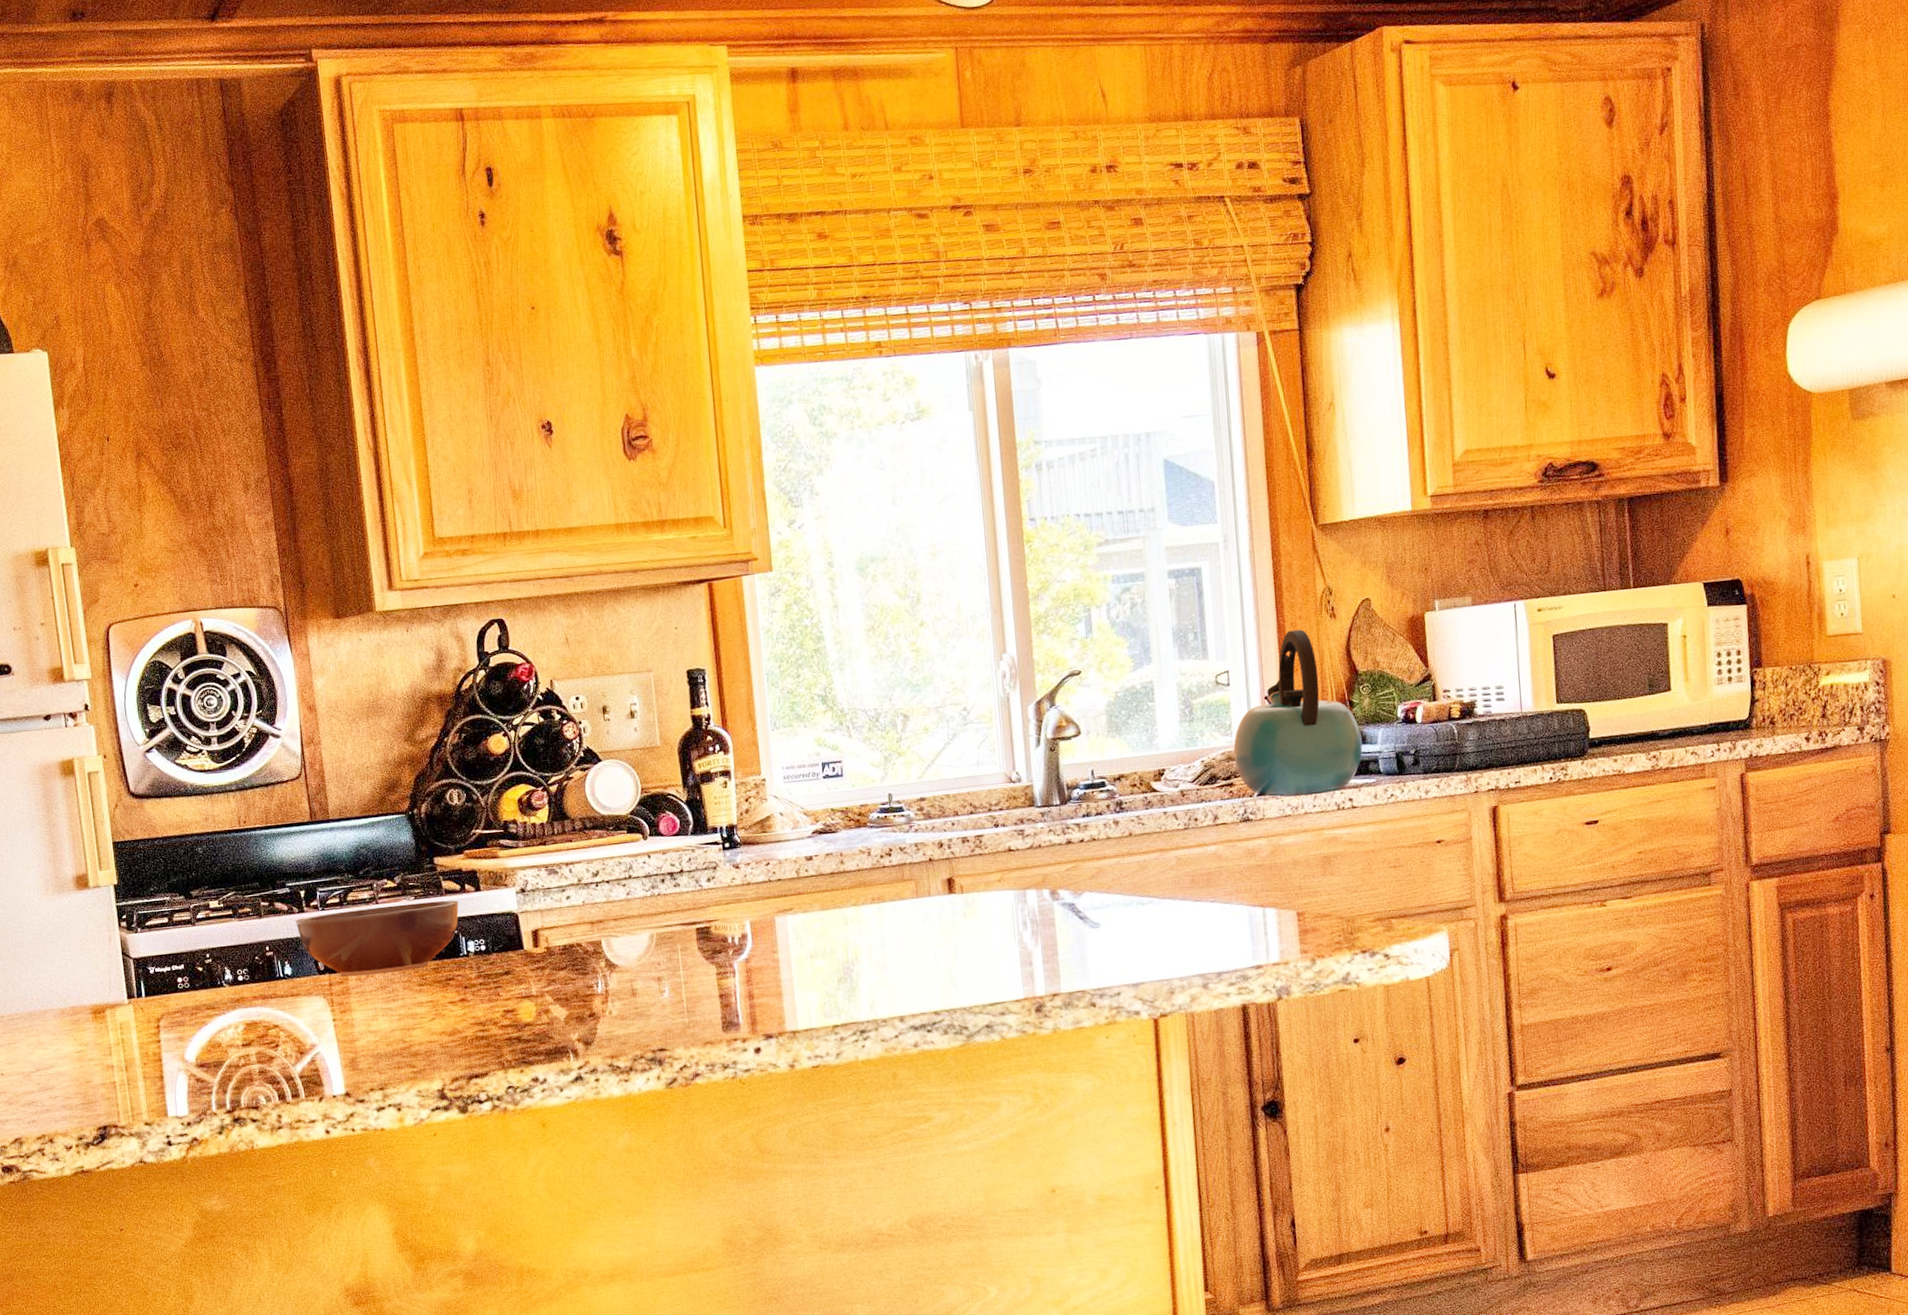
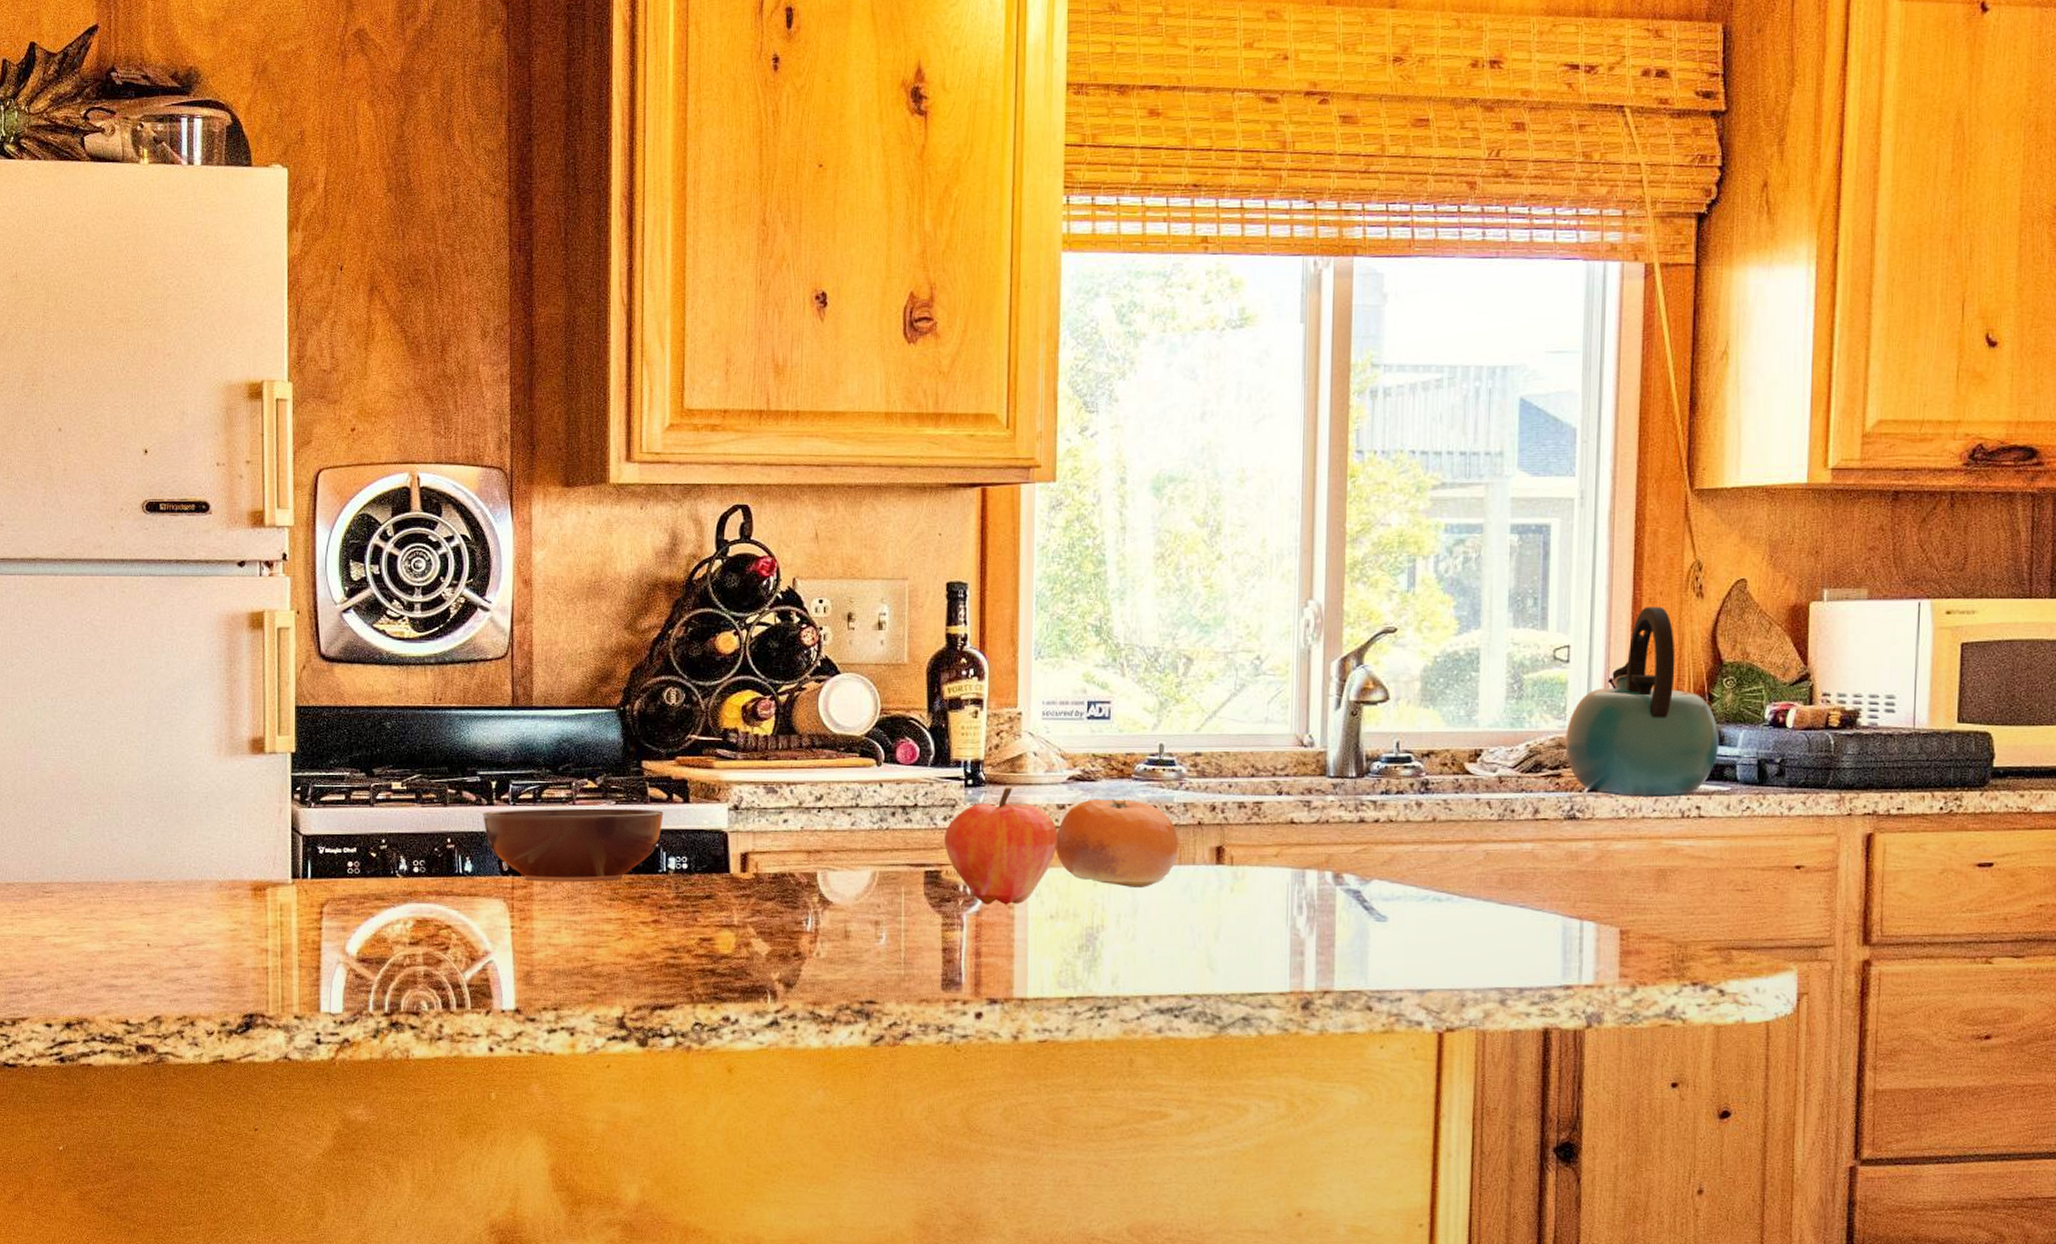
fruit: none [709,846,810,952] -> present [943,787,1058,905]
fruit: none [807,845,915,923] -> present [1055,799,1179,889]

